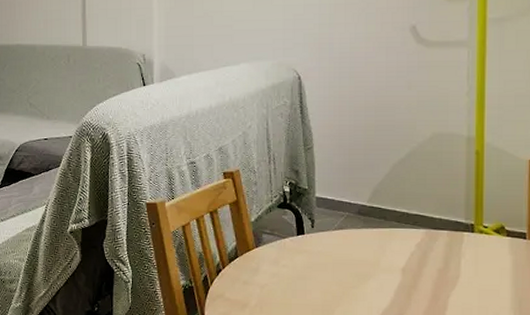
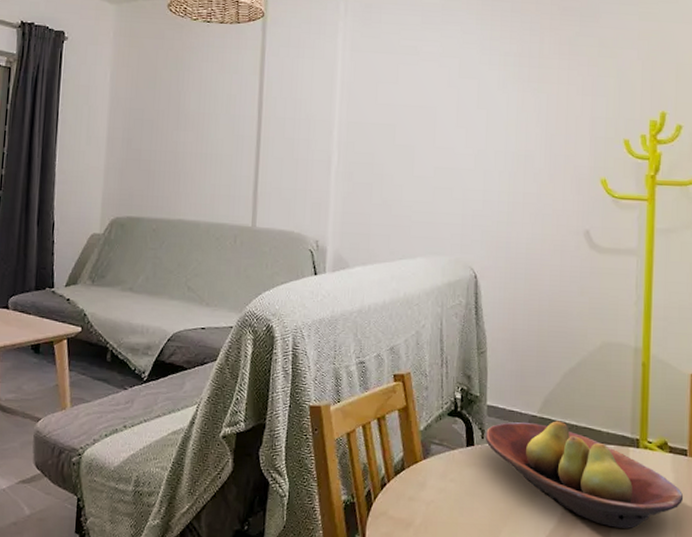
fruit bowl: none [315,209,523,308] -> present [485,421,684,529]

